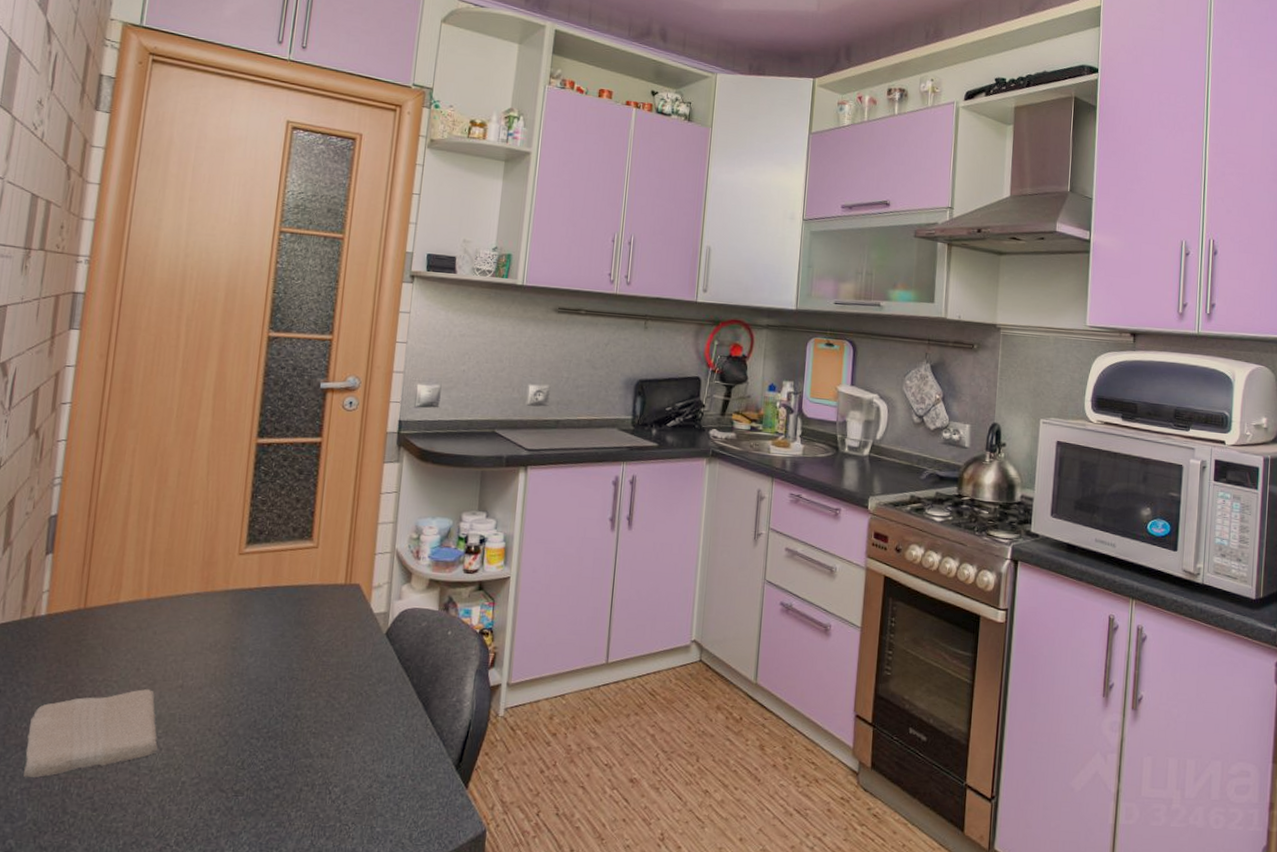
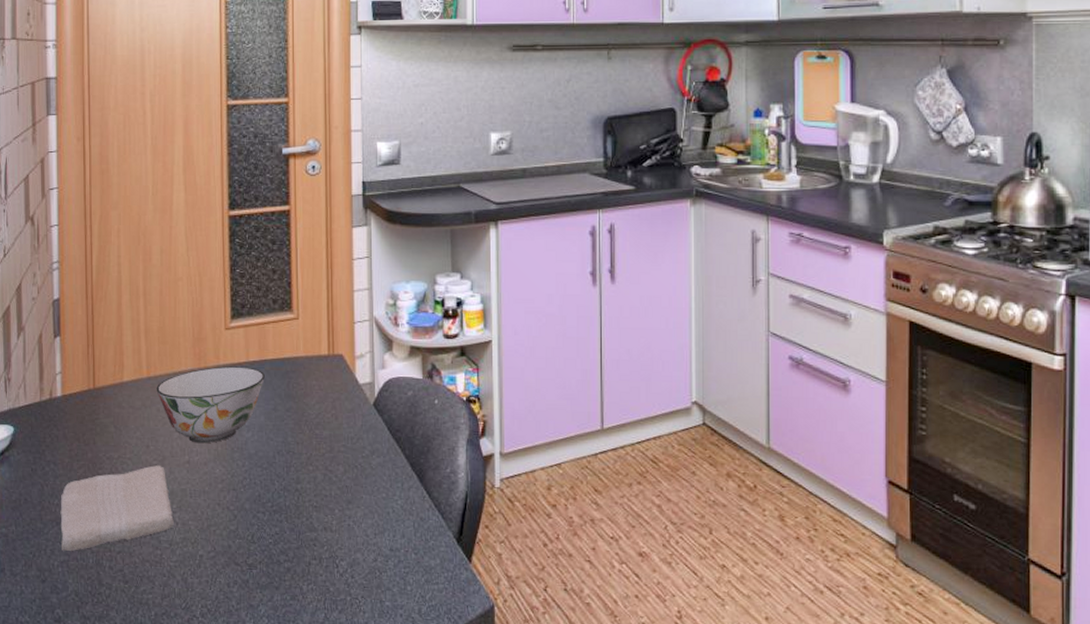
soup bowl: none [155,591,276,668] -> present [156,366,265,444]

